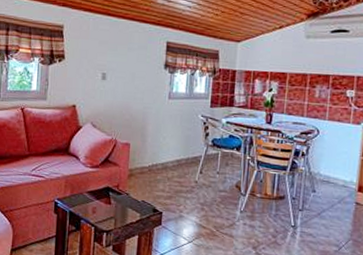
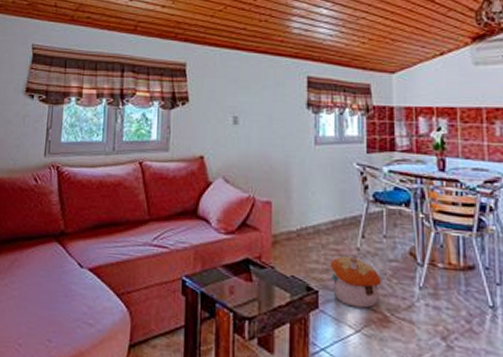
toy house: none [173,186,212,226] -> present [331,255,382,308]

